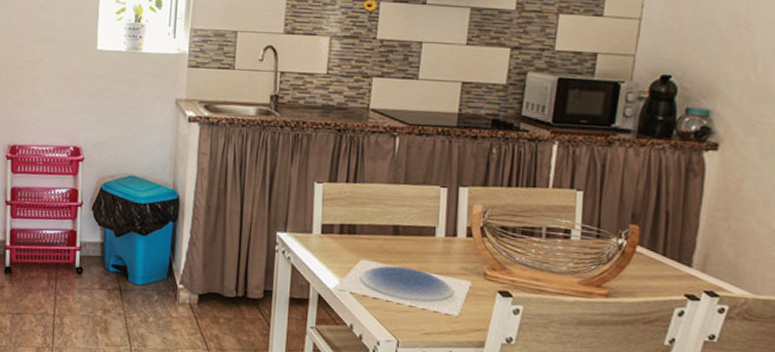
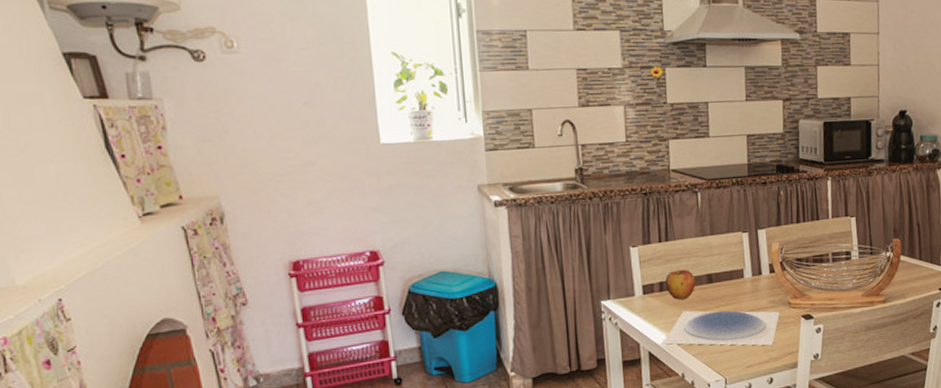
apple: none [346,214,380,248] -> present [665,269,696,300]

